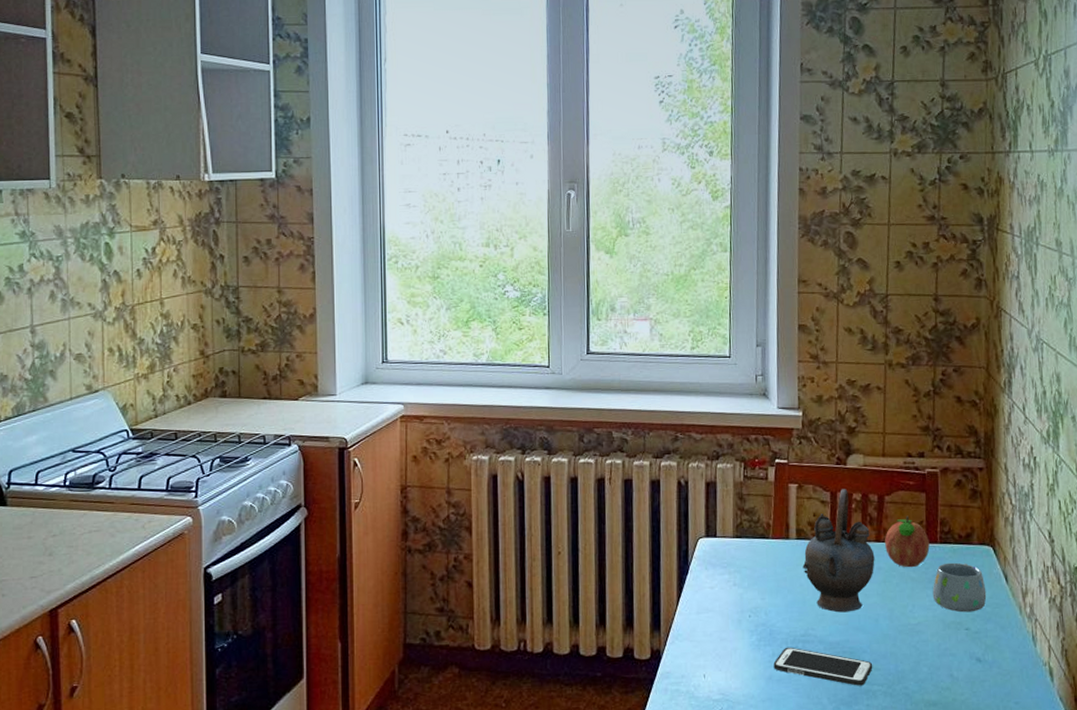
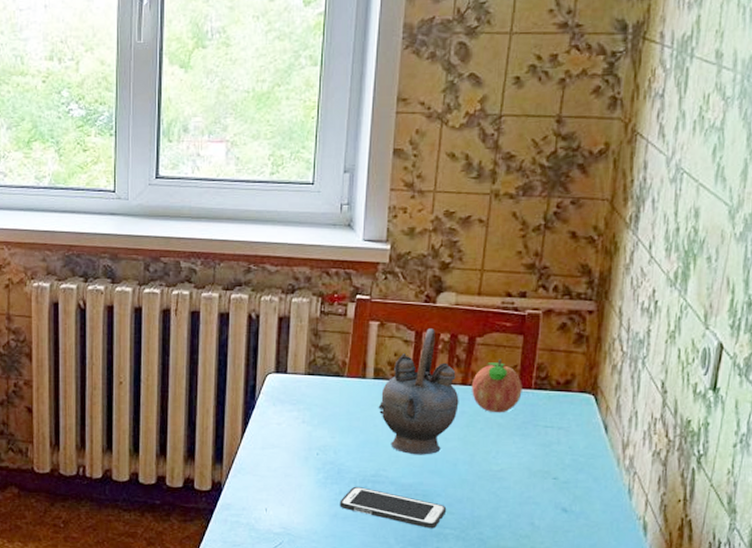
mug: present [932,562,987,613] -> none [520,410,582,462]

